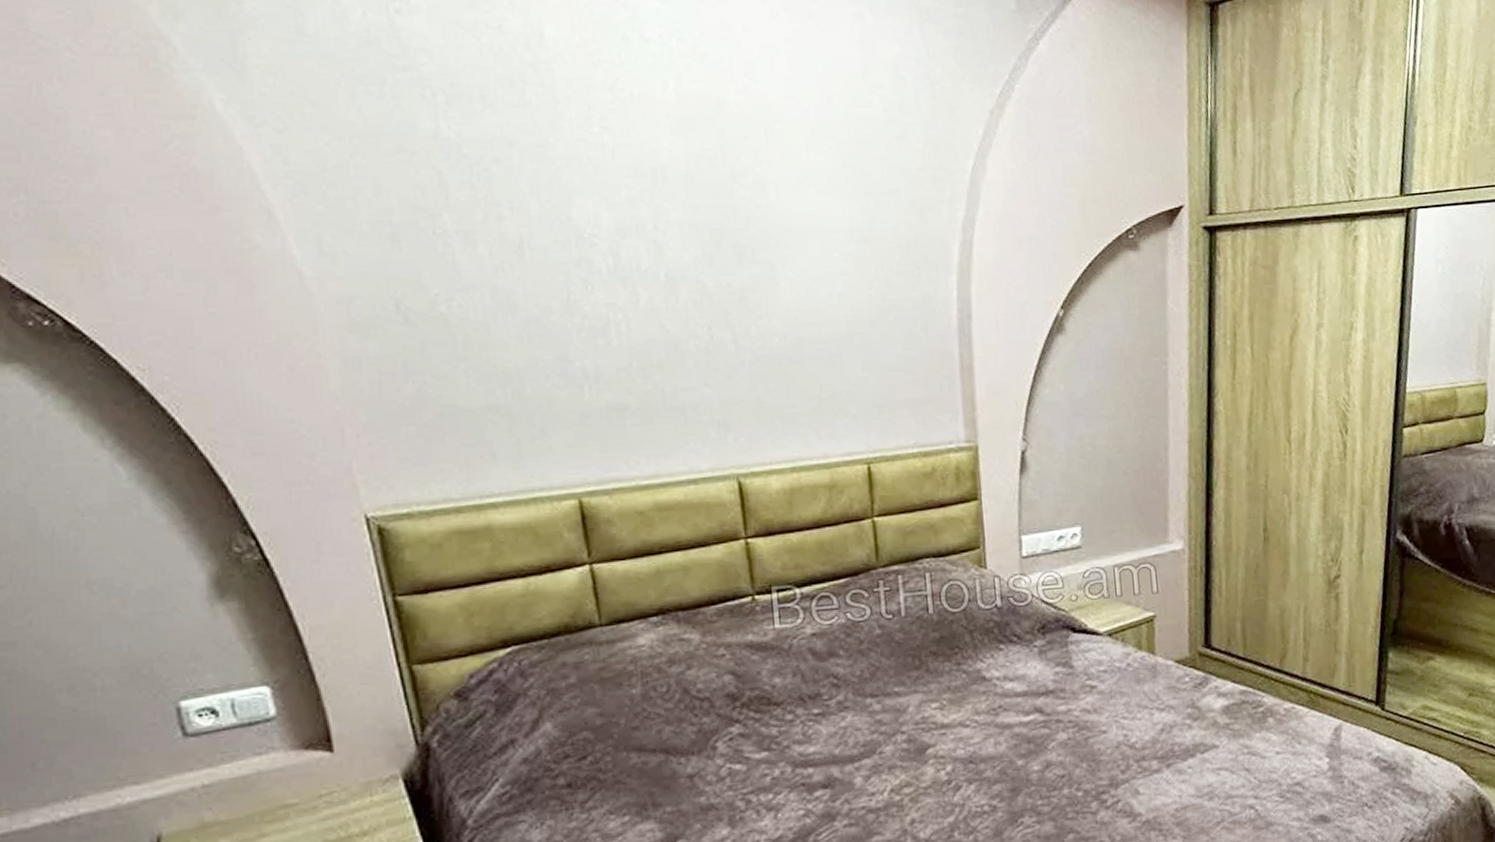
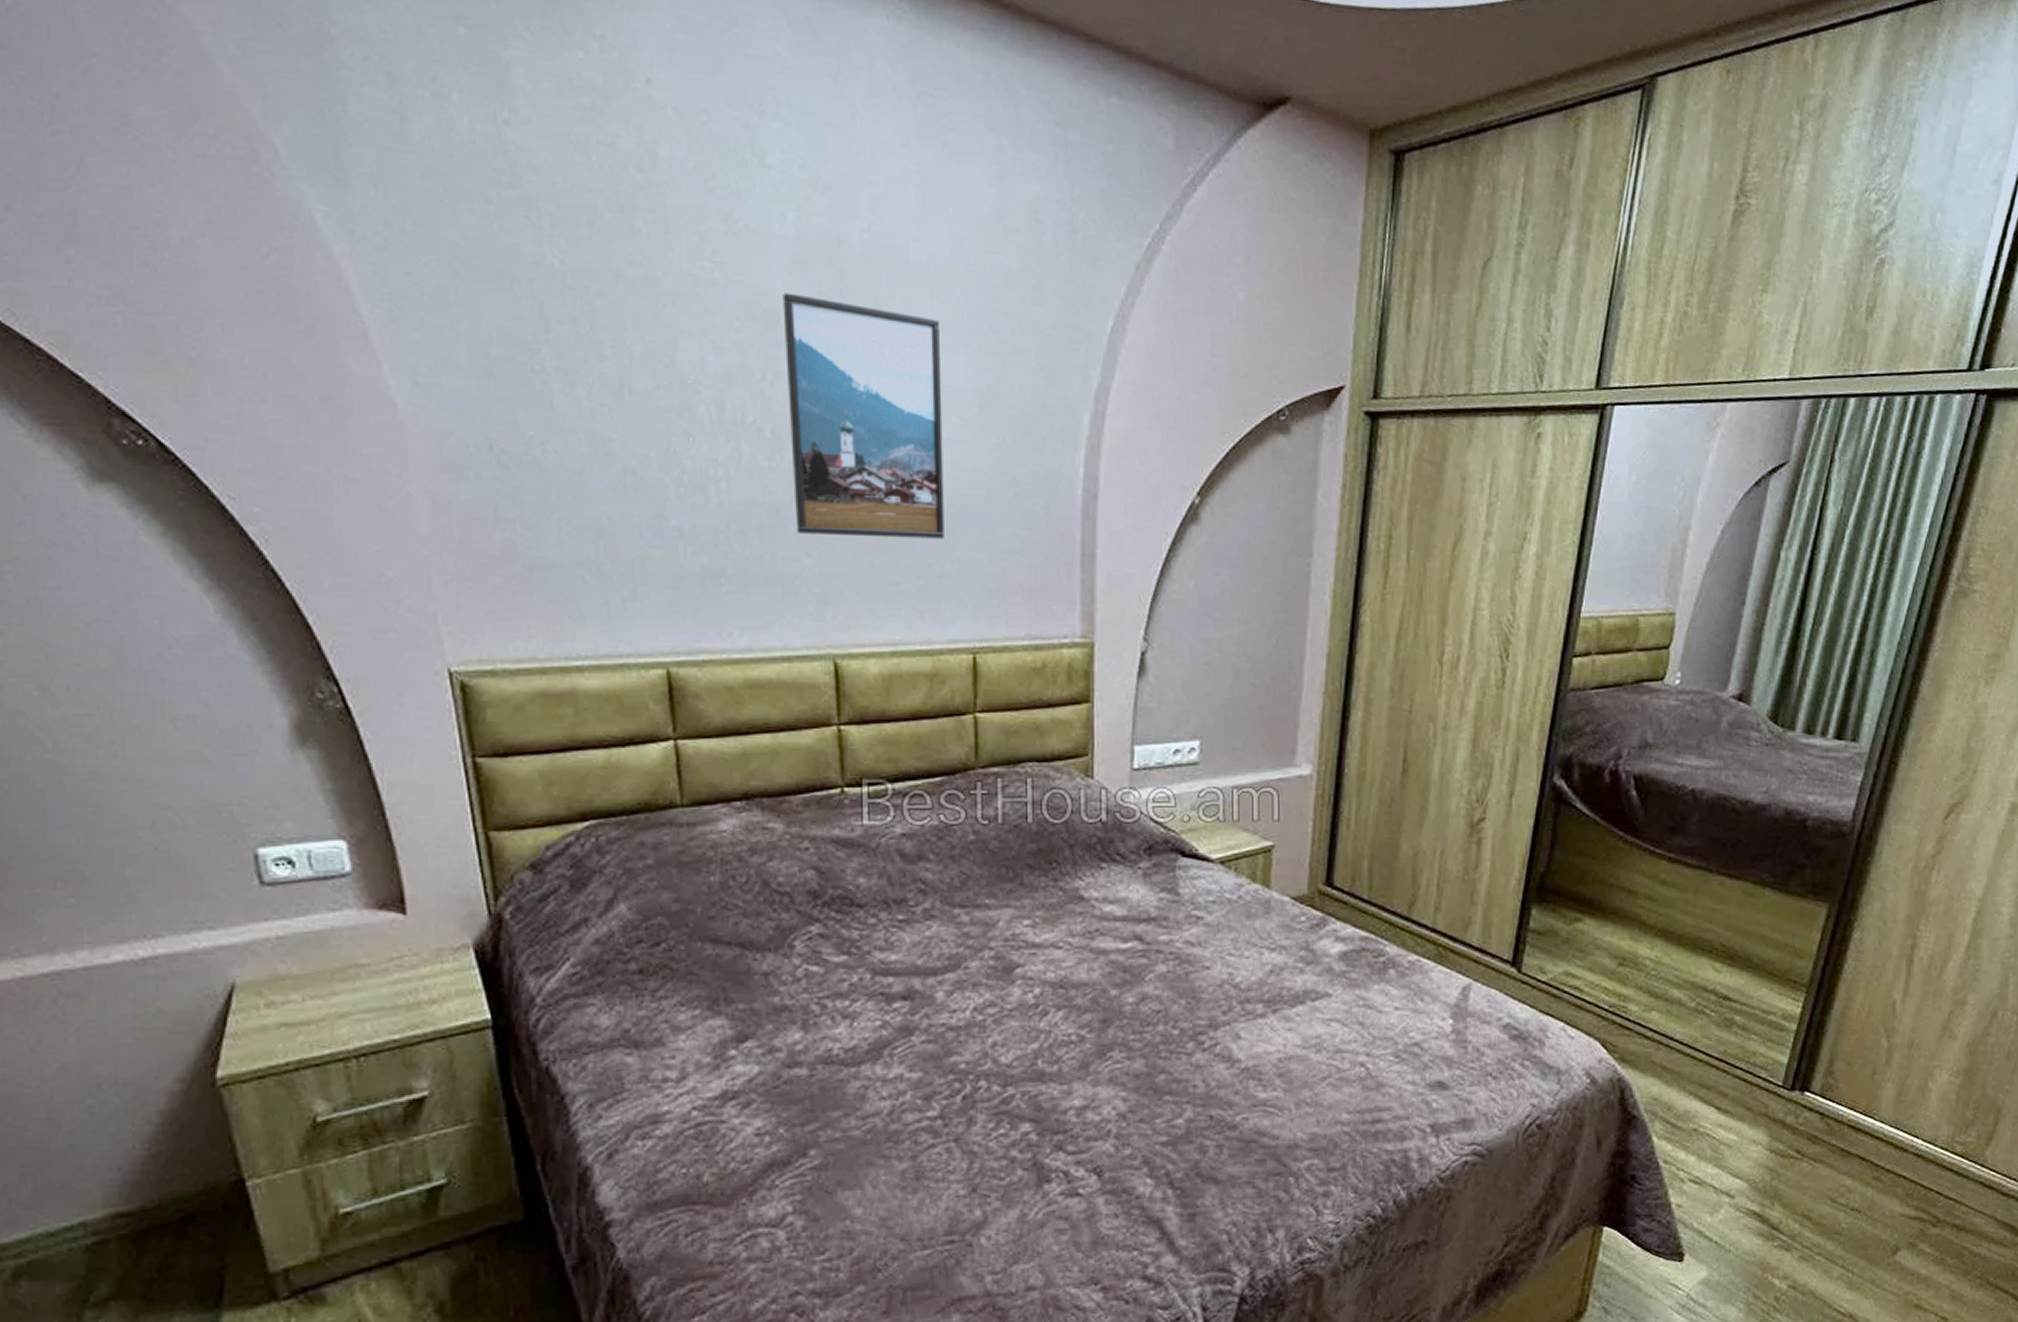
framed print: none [669,151,834,367] -> present [782,292,944,539]

